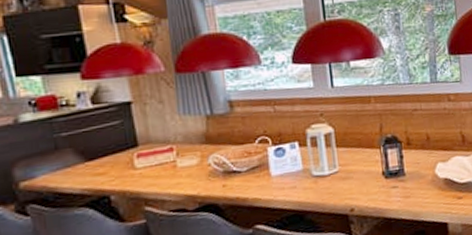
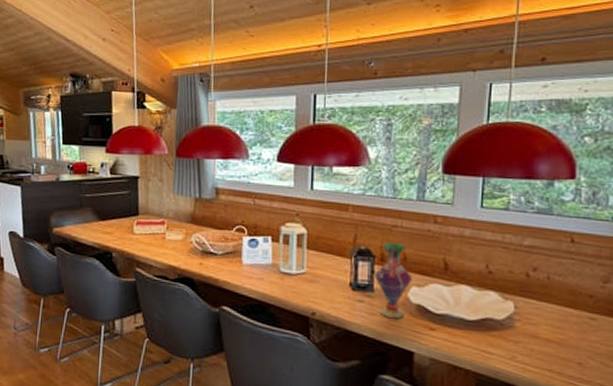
vase: none [404,125,438,197] -> present [375,242,413,318]

